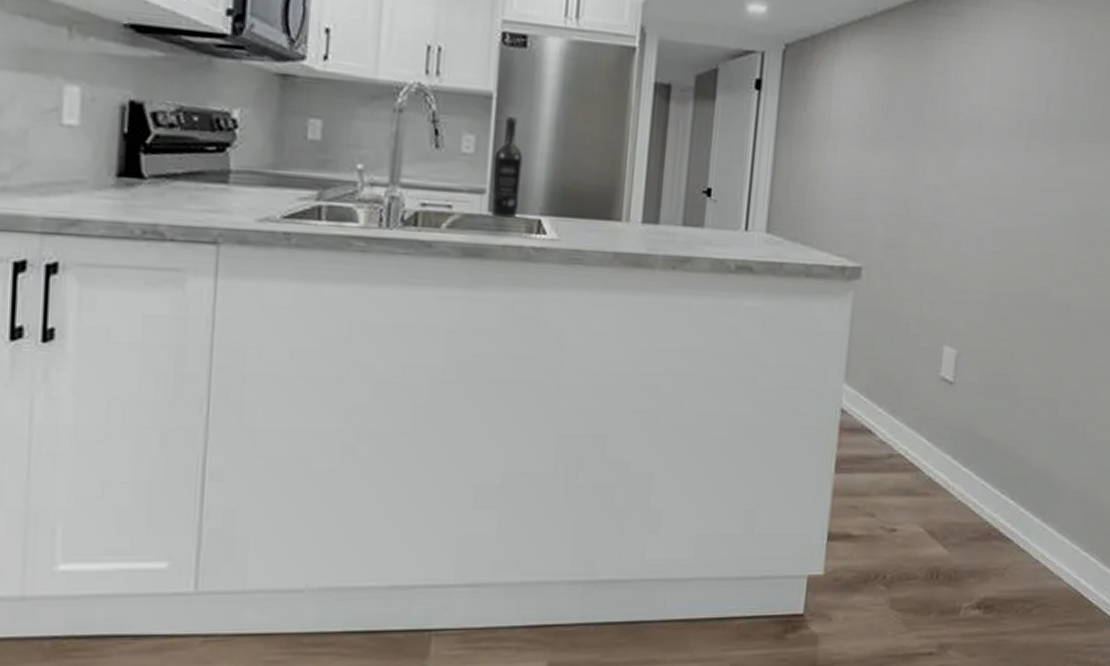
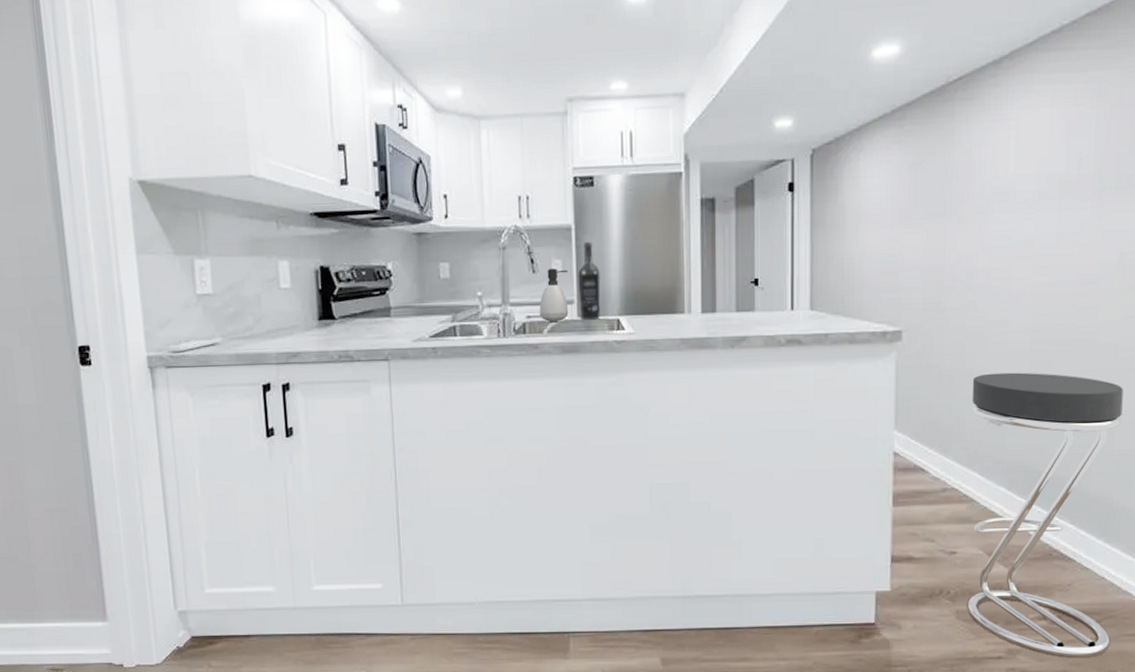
soap dispenser: none [438,145,481,215] -> present [539,268,569,322]
bar stool: none [902,324,1071,653] -> present [967,372,1123,659]

